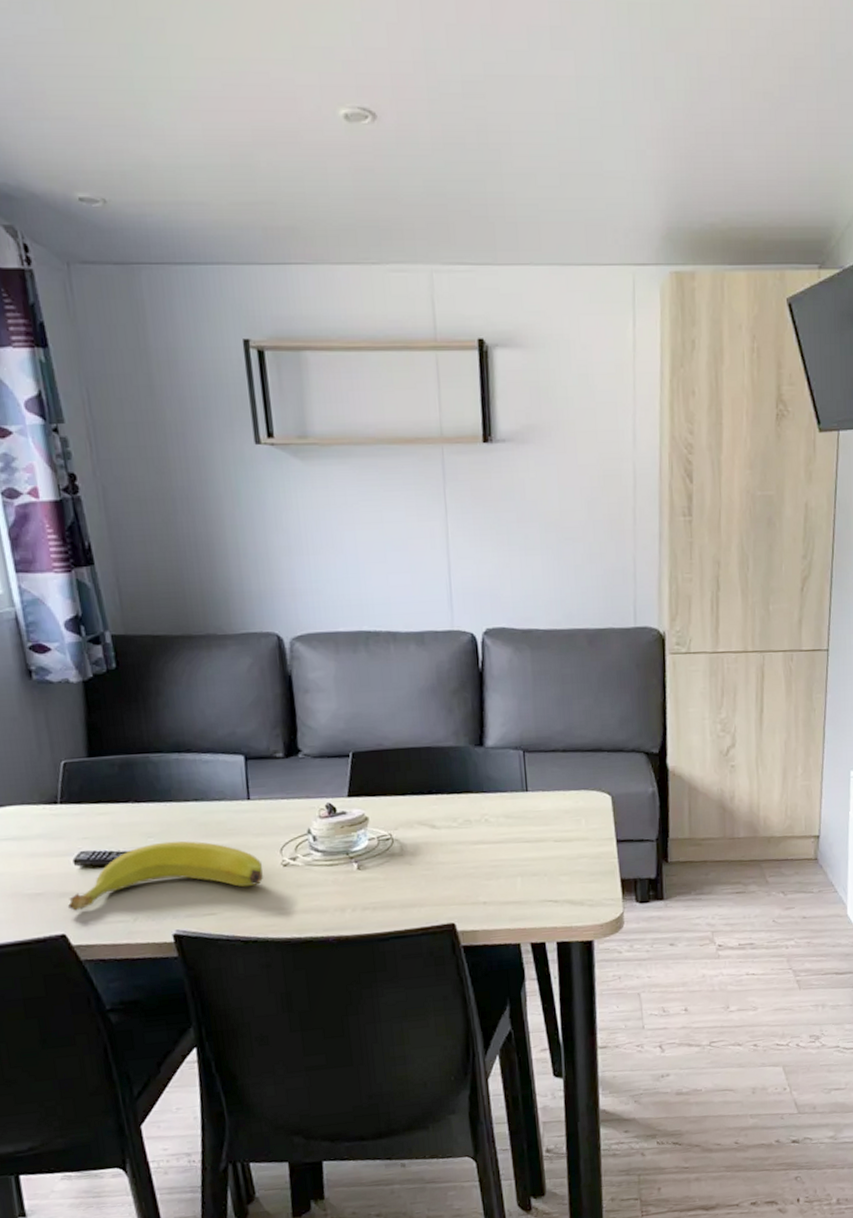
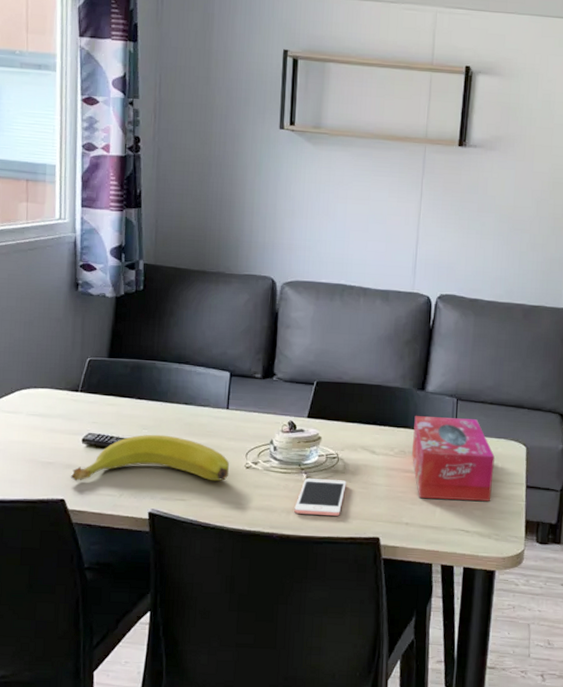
cell phone: none [349,864,407,910] -> present [294,478,347,516]
tissue box: none [476,772,578,871] -> present [412,416,495,501]

